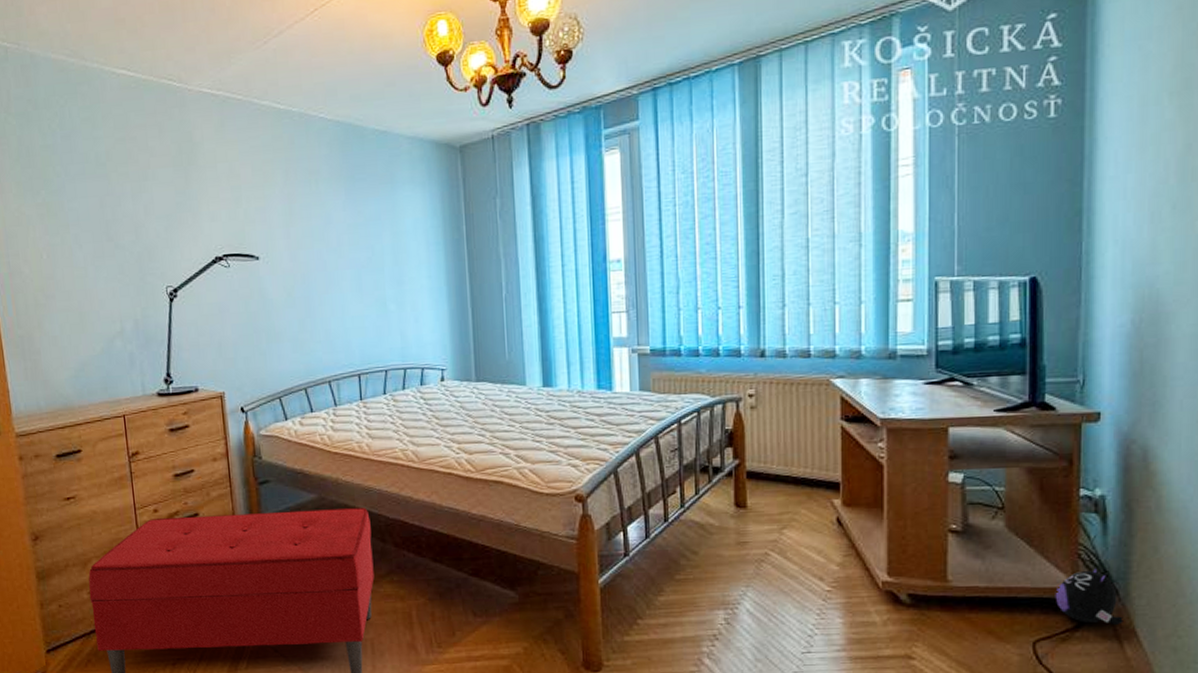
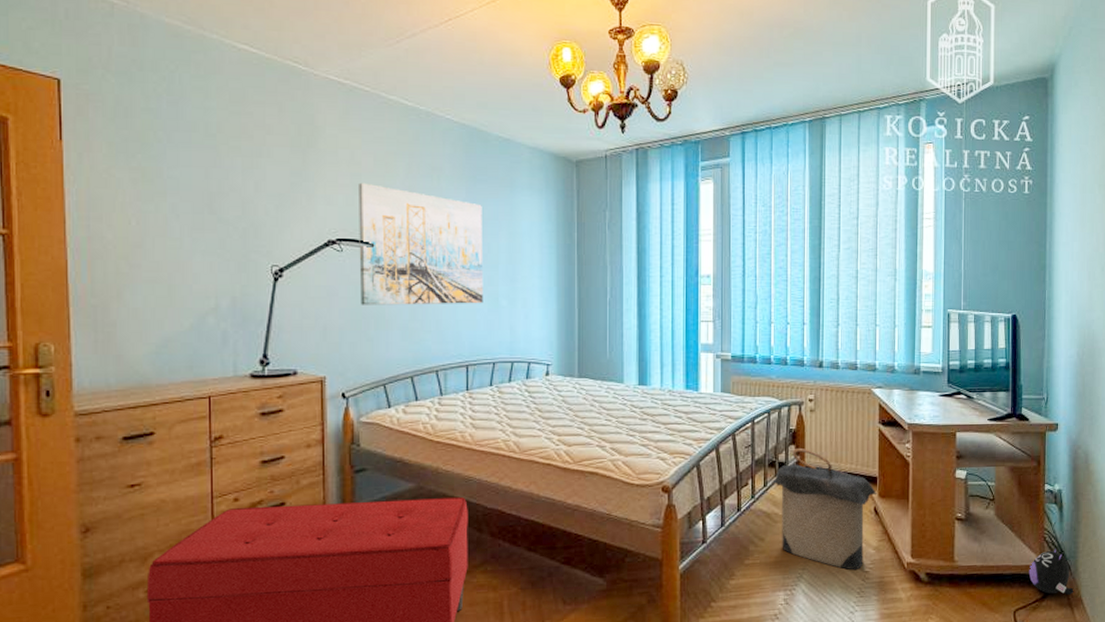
wall art: none [239,195,371,320] -> present [359,182,483,305]
laundry hamper: none [704,451,840,589] -> present [771,449,877,570]

